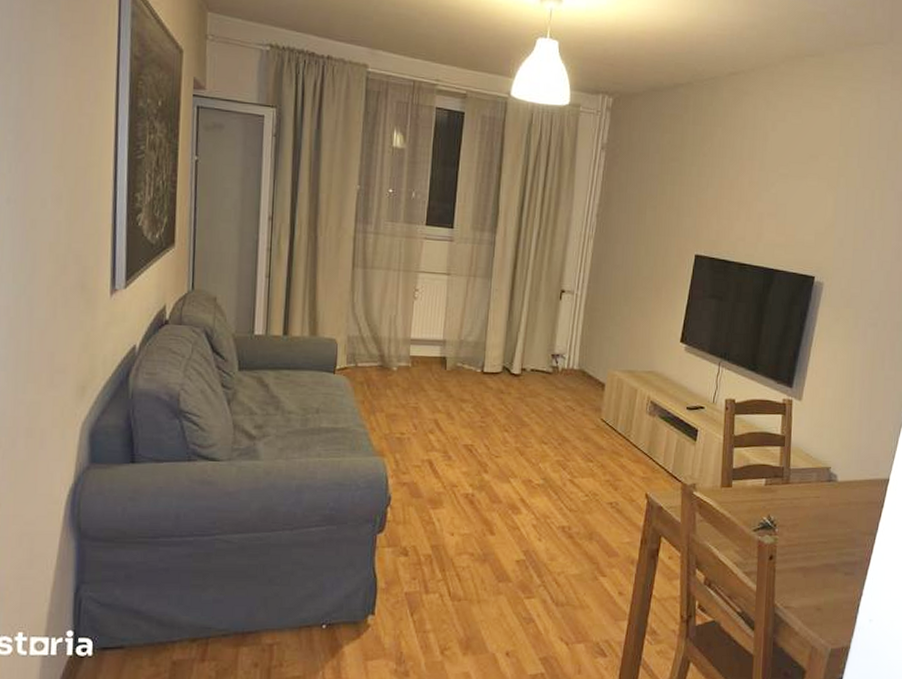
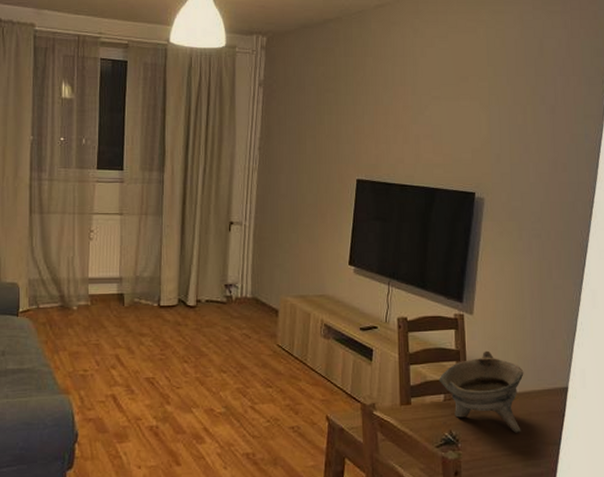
bowl: none [762,437,847,521] -> present [439,350,524,433]

